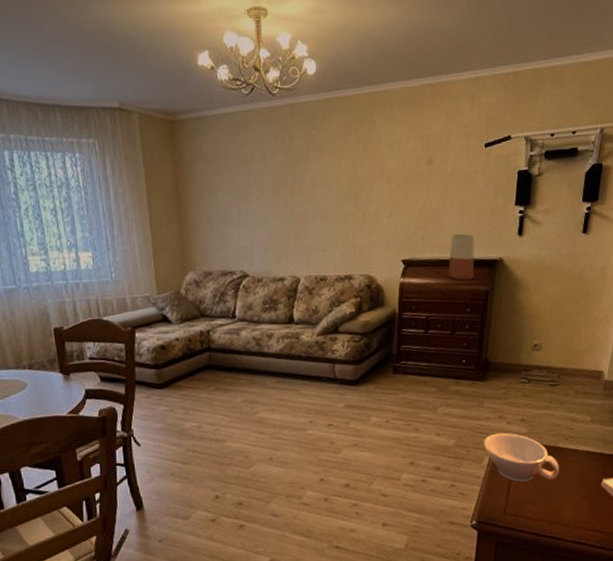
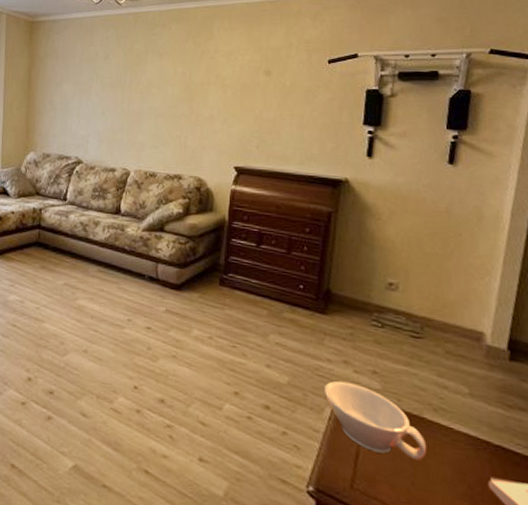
vase: present [448,233,475,281] -> none [285,147,315,198]

